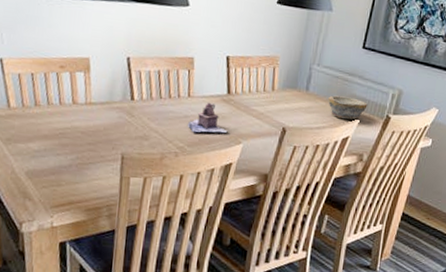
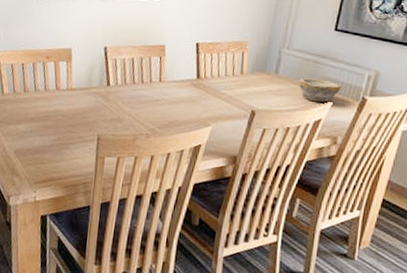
teapot: present [187,102,228,133] -> none [158,86,197,116]

